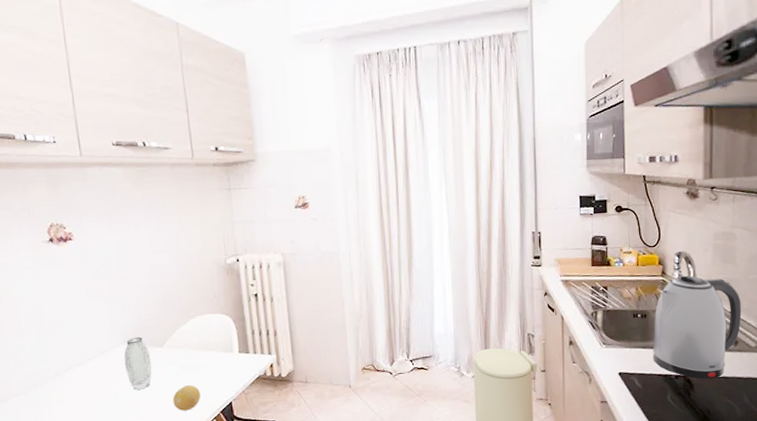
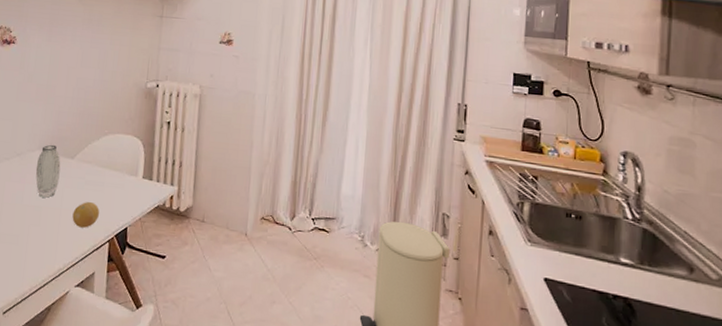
kettle: present [653,275,742,380] -> none [587,179,701,309]

